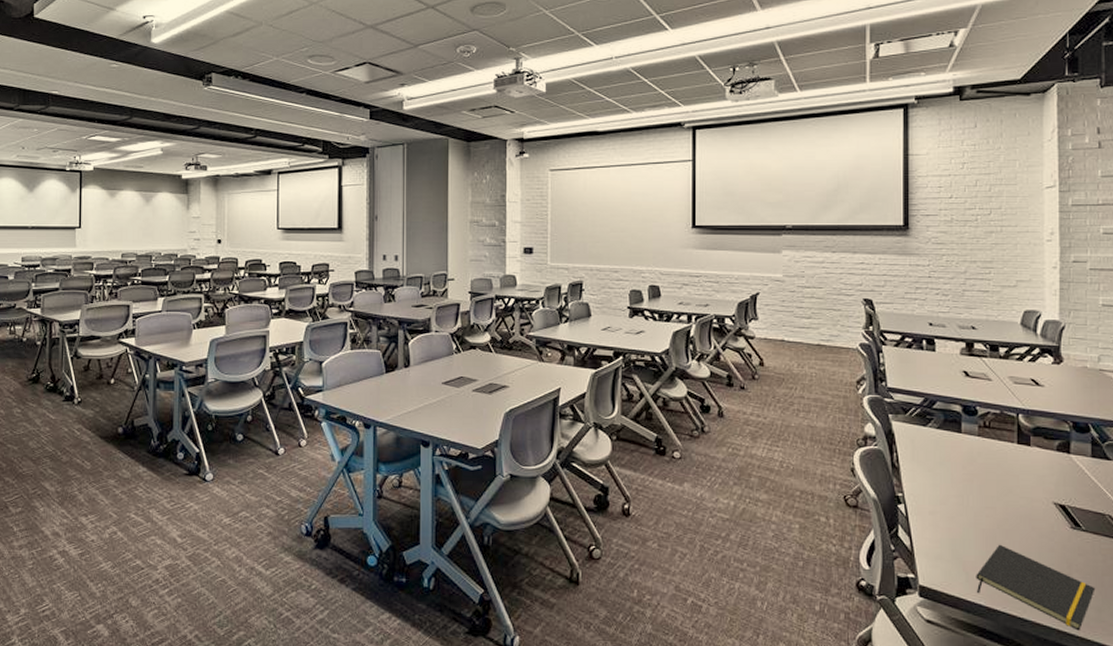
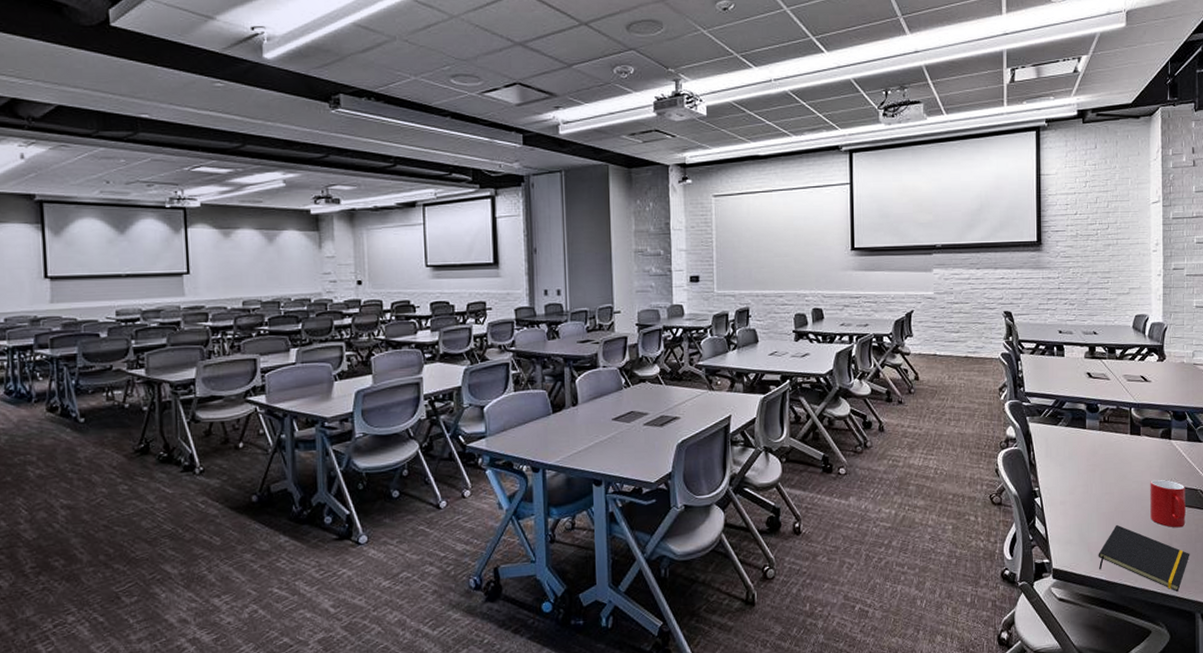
cup: none [1043,497,1089,556] -> present [1150,479,1186,528]

